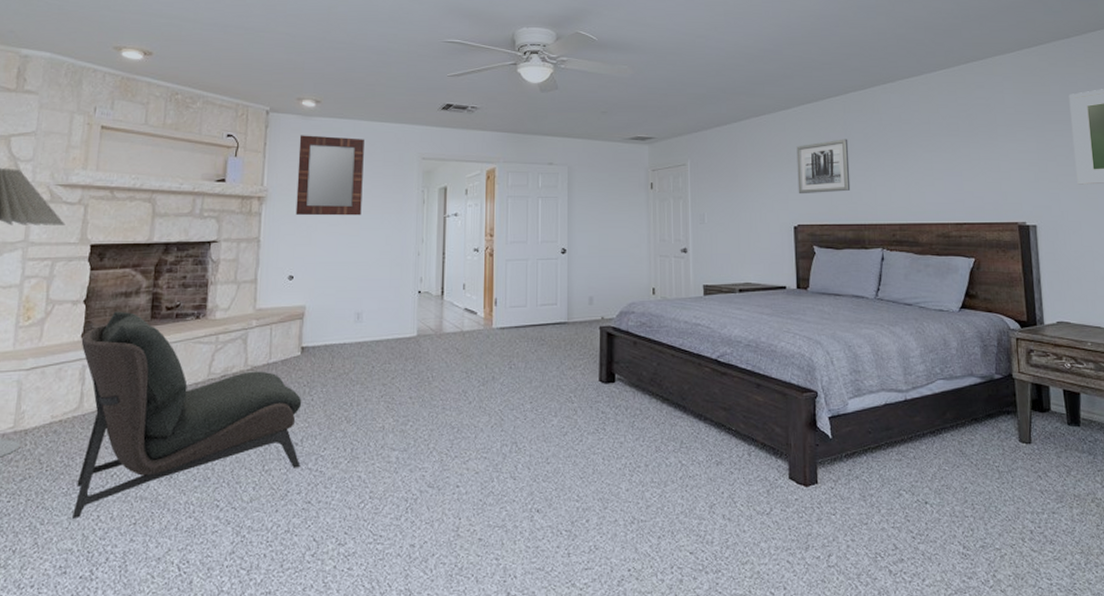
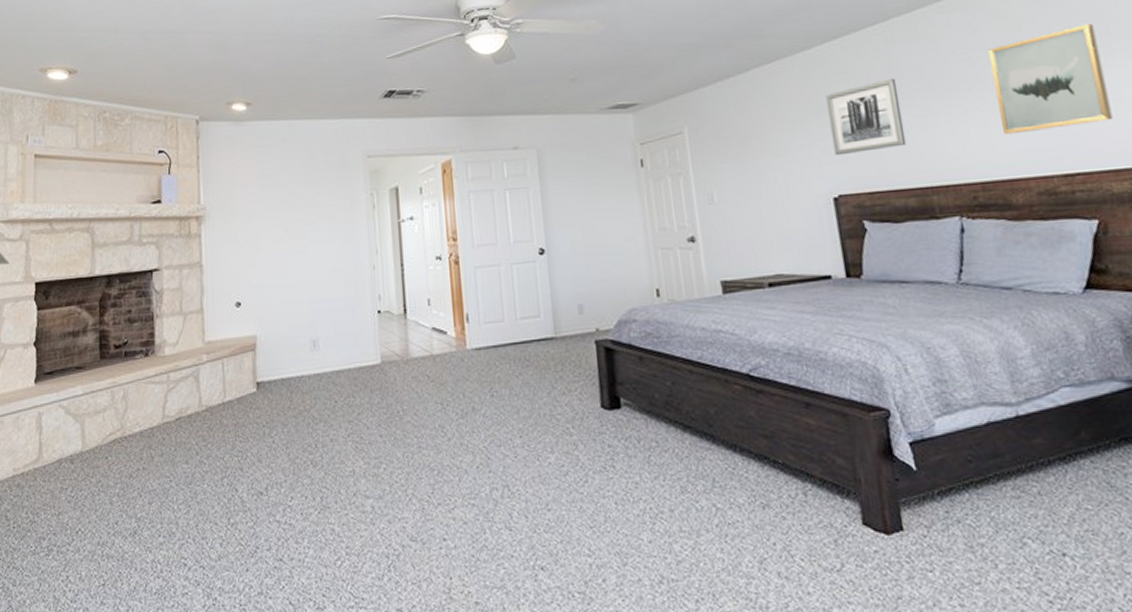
armless chair: present [73,311,302,519] -> none [35,352,268,579]
home mirror: present [295,135,364,216] -> none [233,140,307,234]
wall art: none [915,113,992,190] -> present [988,23,1113,135]

